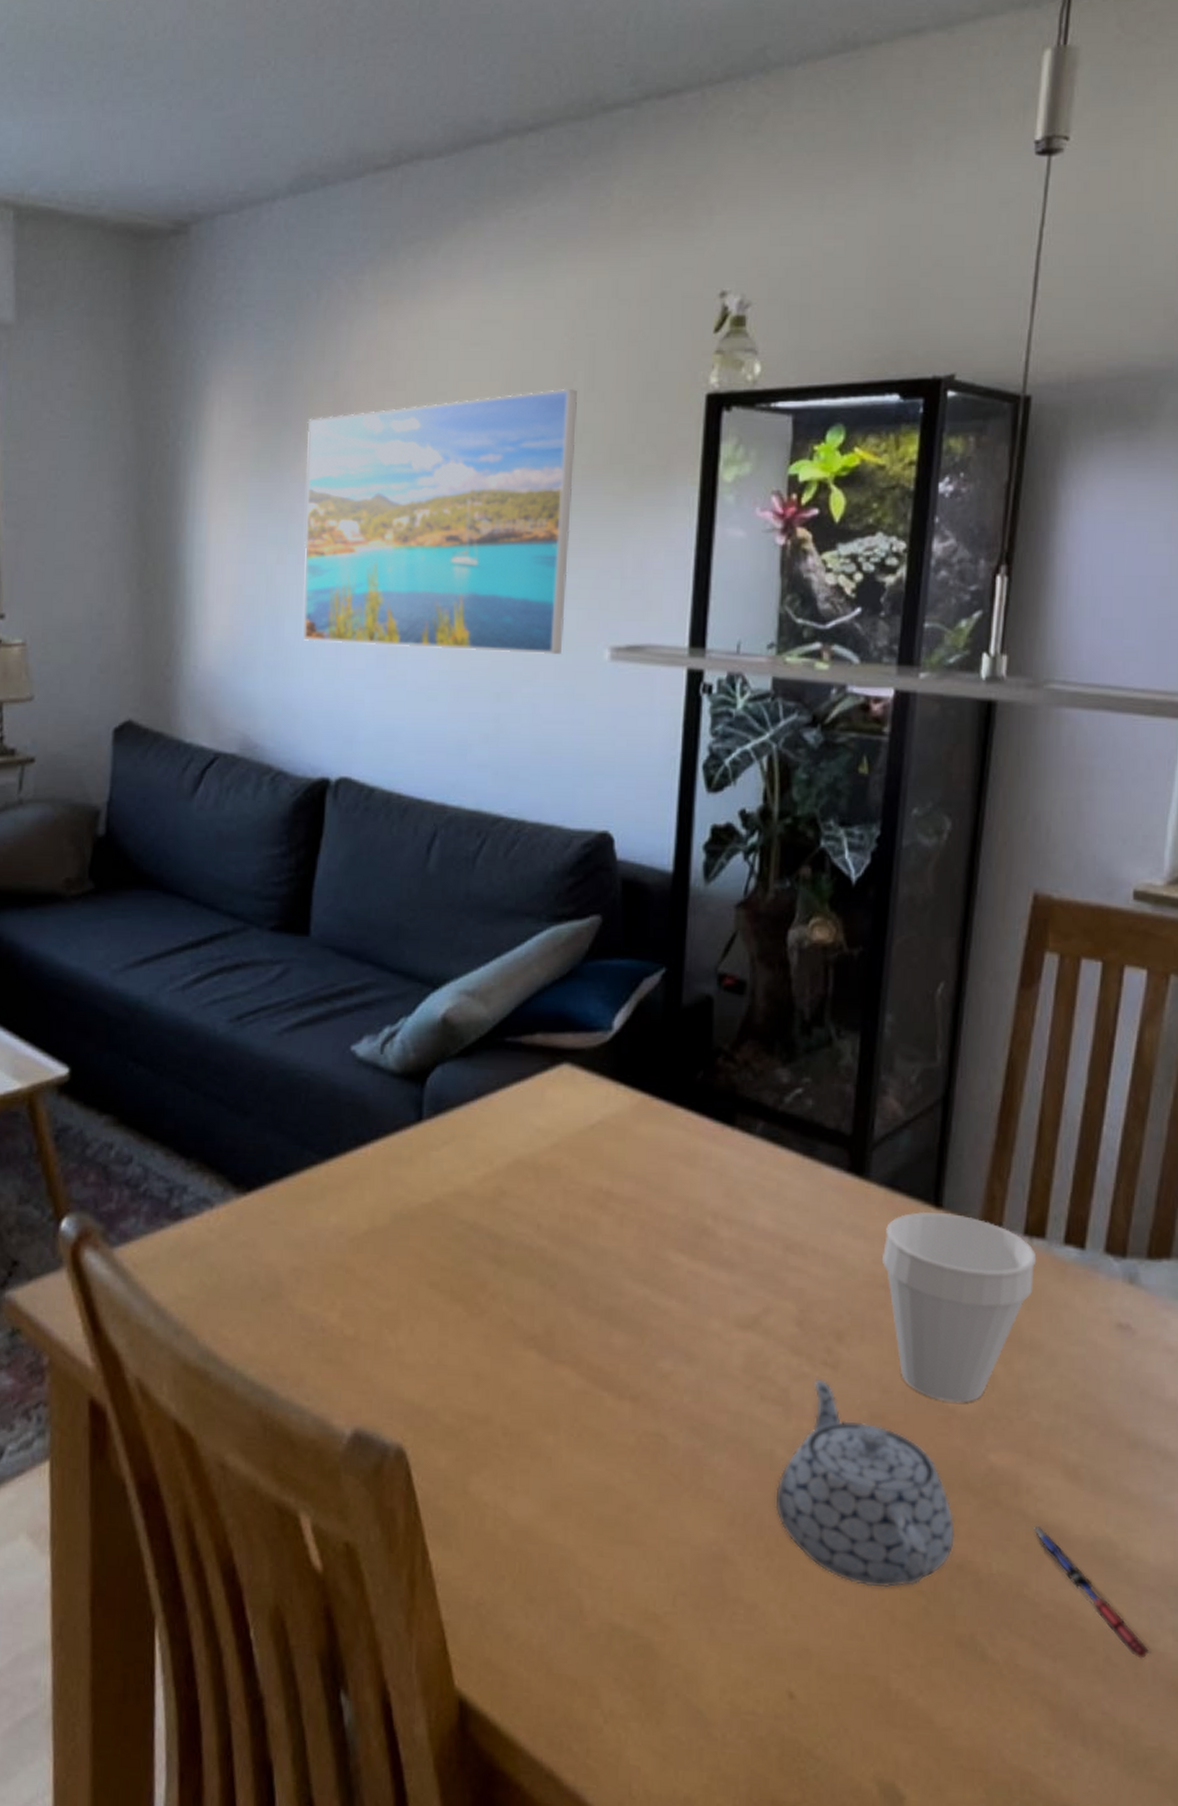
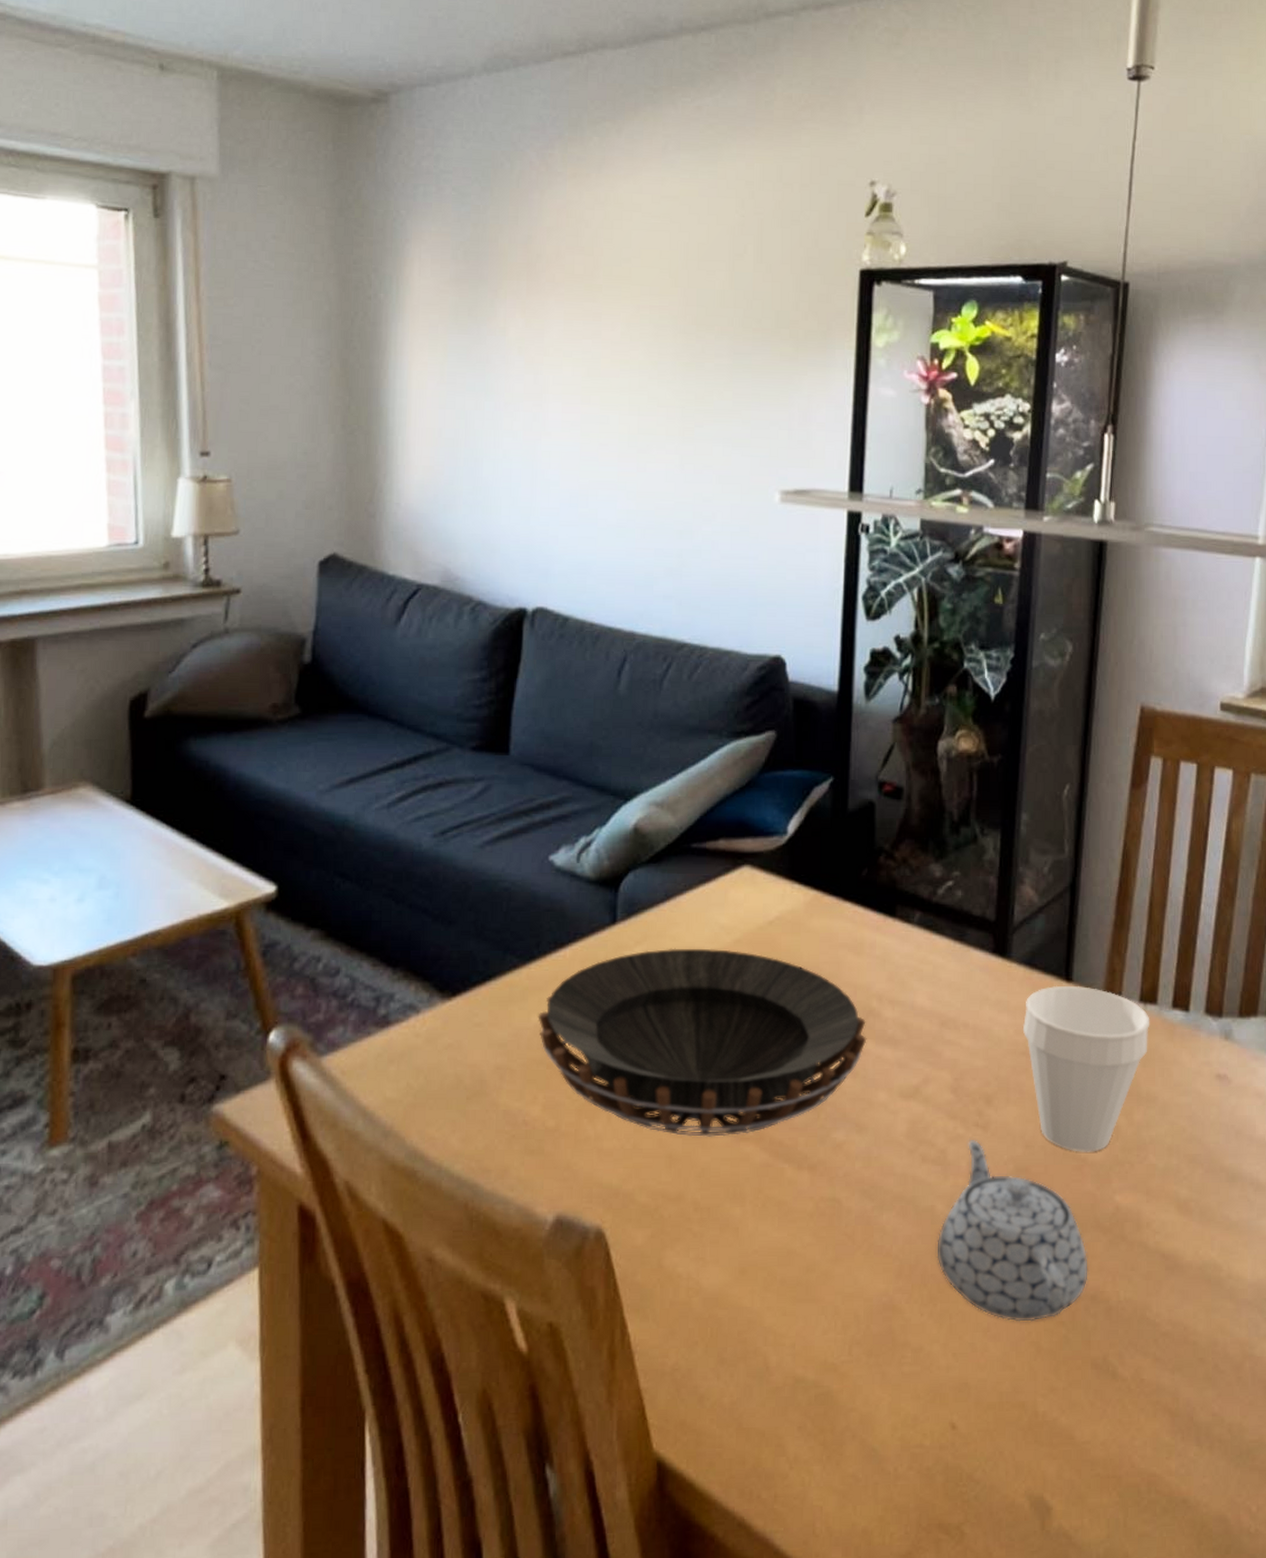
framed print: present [303,388,577,655] -> none [500,259,747,497]
decorative bowl: none [337,1150,700,1358] -> present [538,948,867,1137]
pen: present [1034,1526,1152,1659] -> none [1153,1256,1251,1364]

